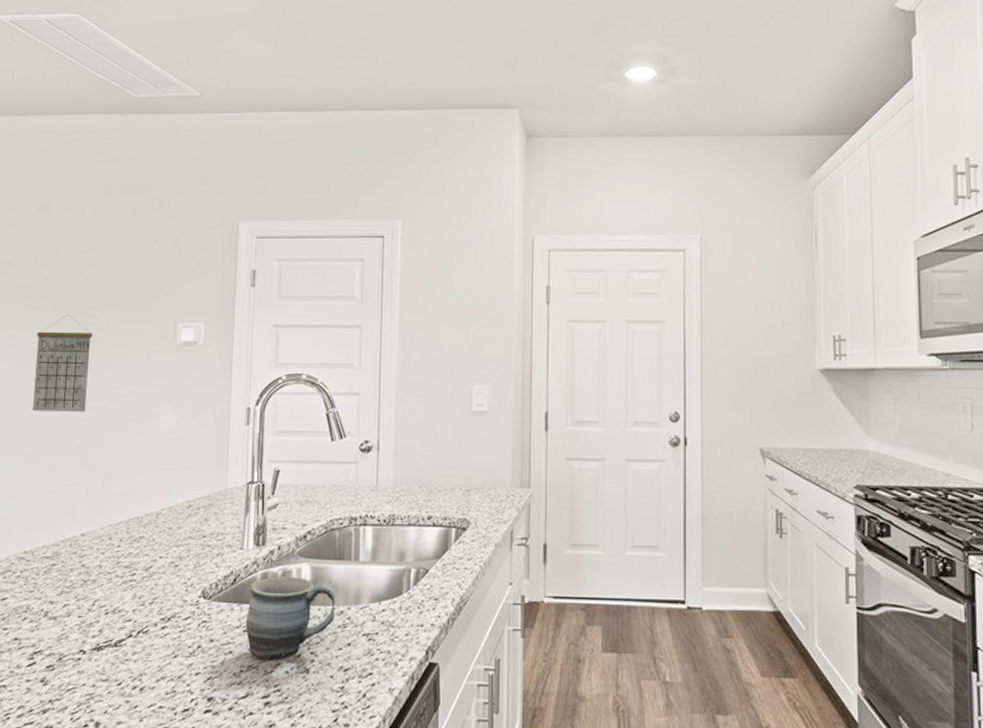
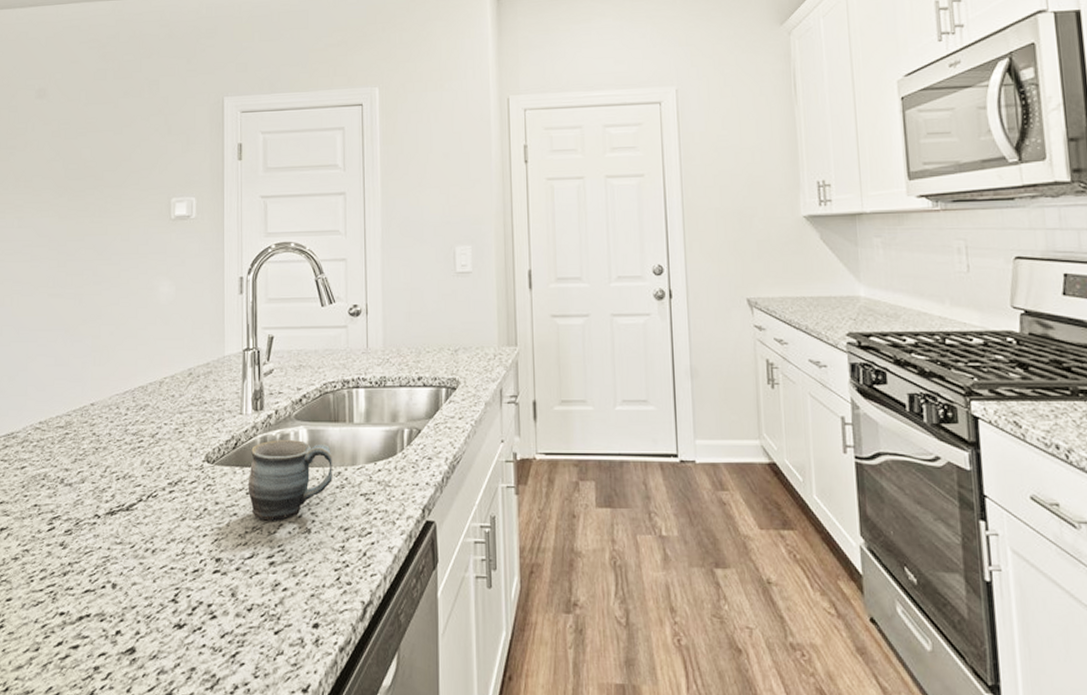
calendar: present [33,314,93,412] -> none [41,194,93,288]

